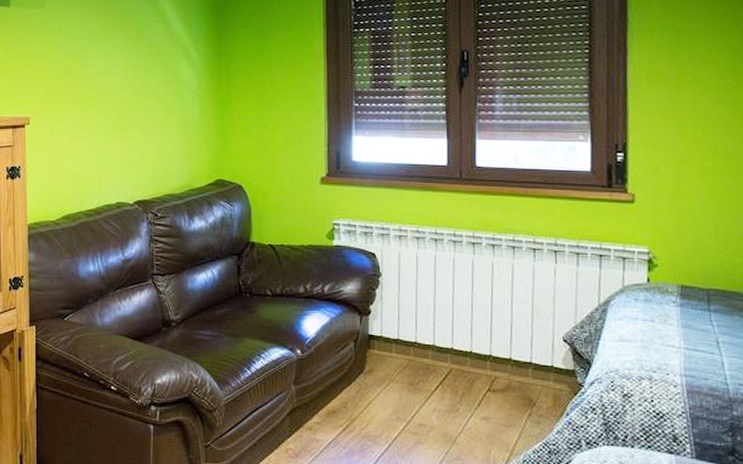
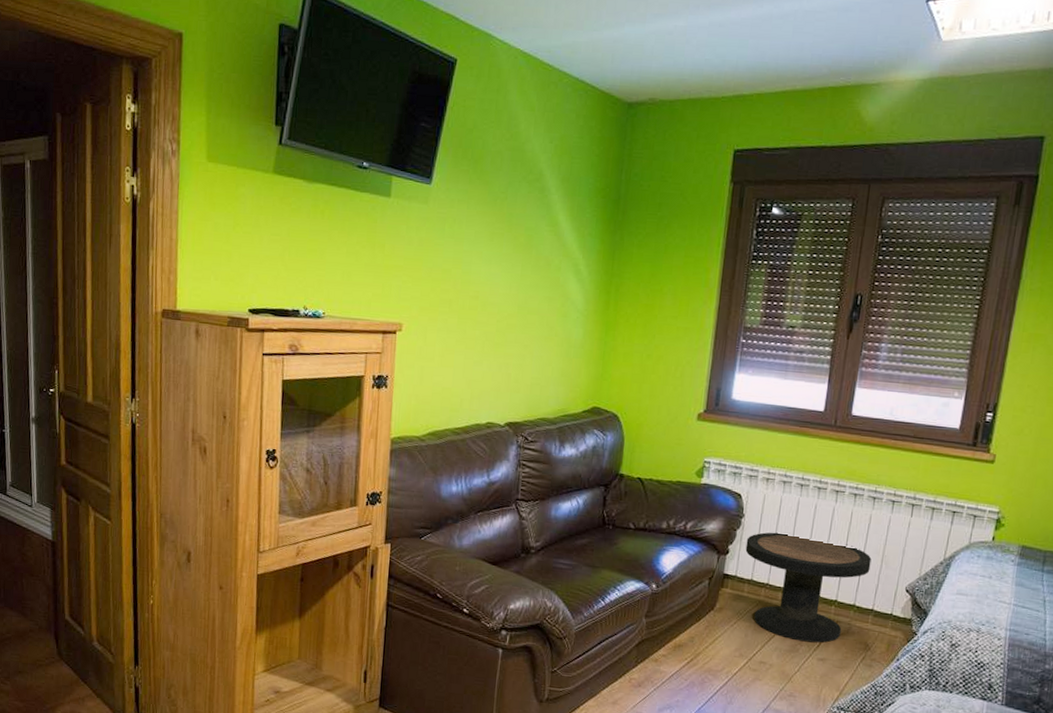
side table: none [387,289,521,401] -> present [745,532,872,643]

